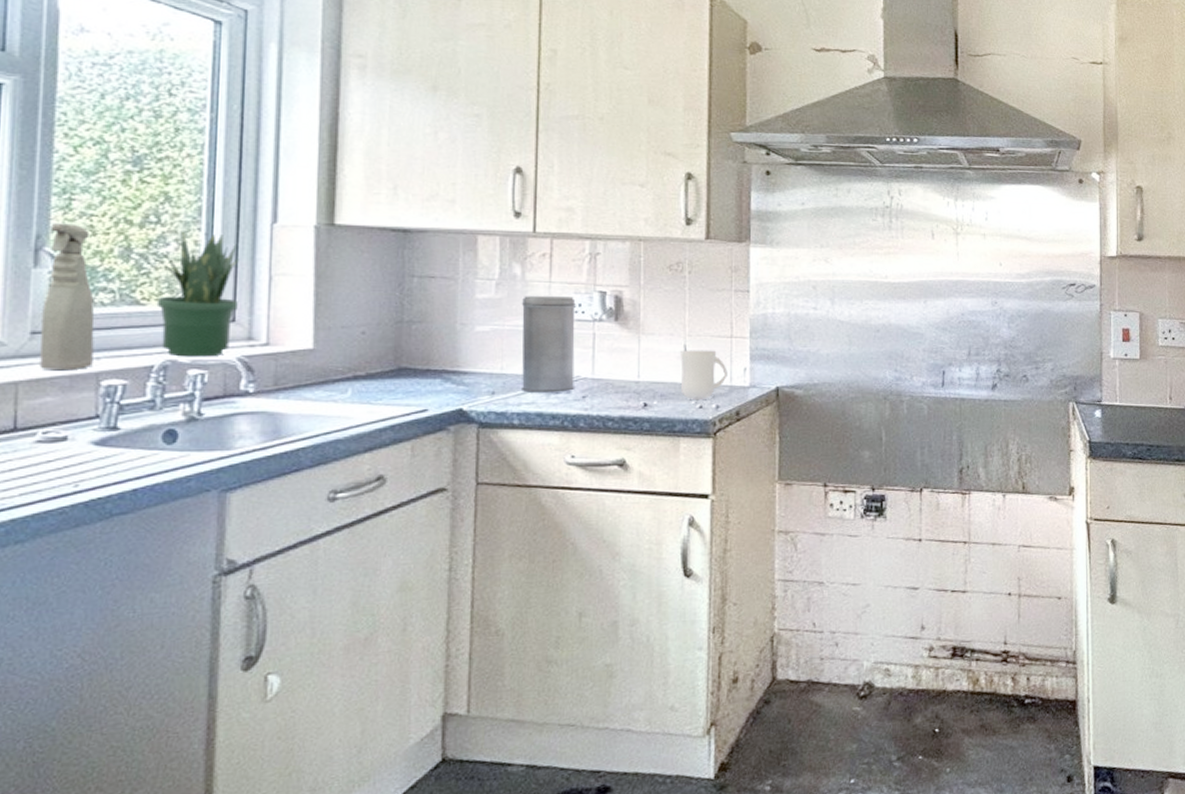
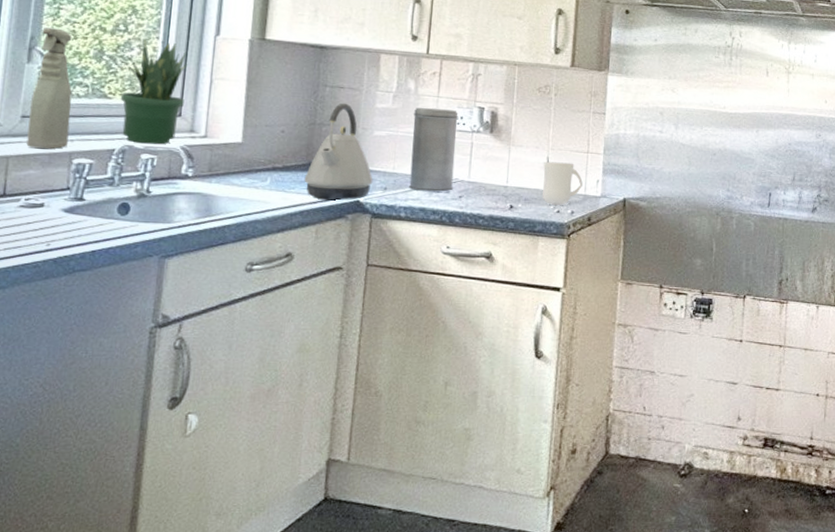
kettle: none [393,295,478,411] -> present [304,103,373,201]

